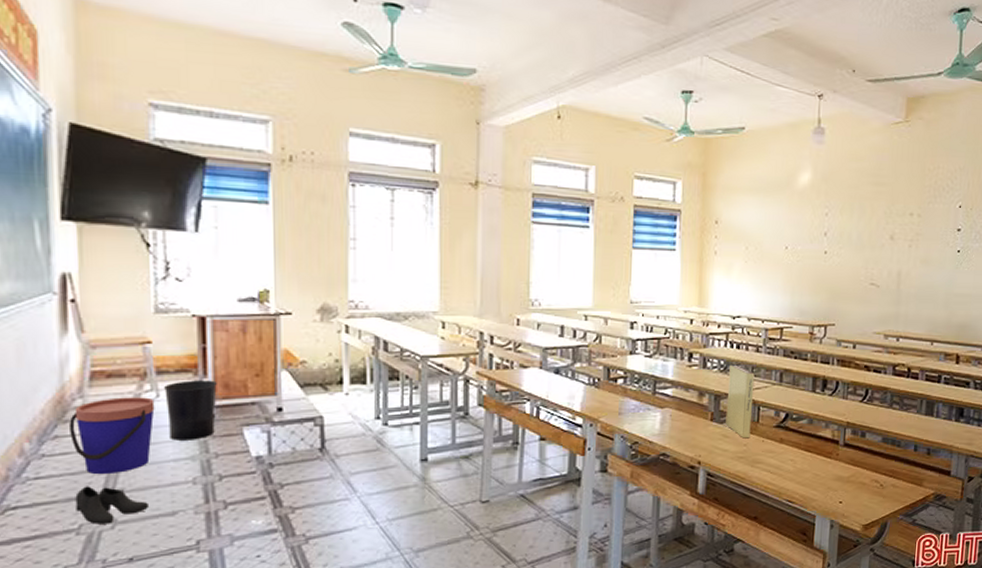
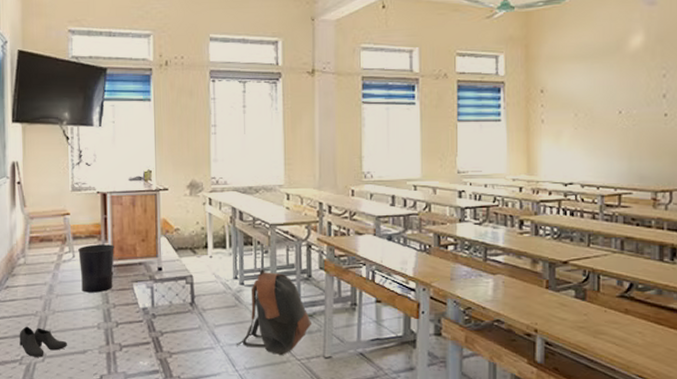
bucket: present [69,397,155,475] -> none [16,257,72,318]
backpack: none [378,406,469,502] -> present [237,268,313,355]
book: present [725,364,755,439] -> none [562,232,592,308]

